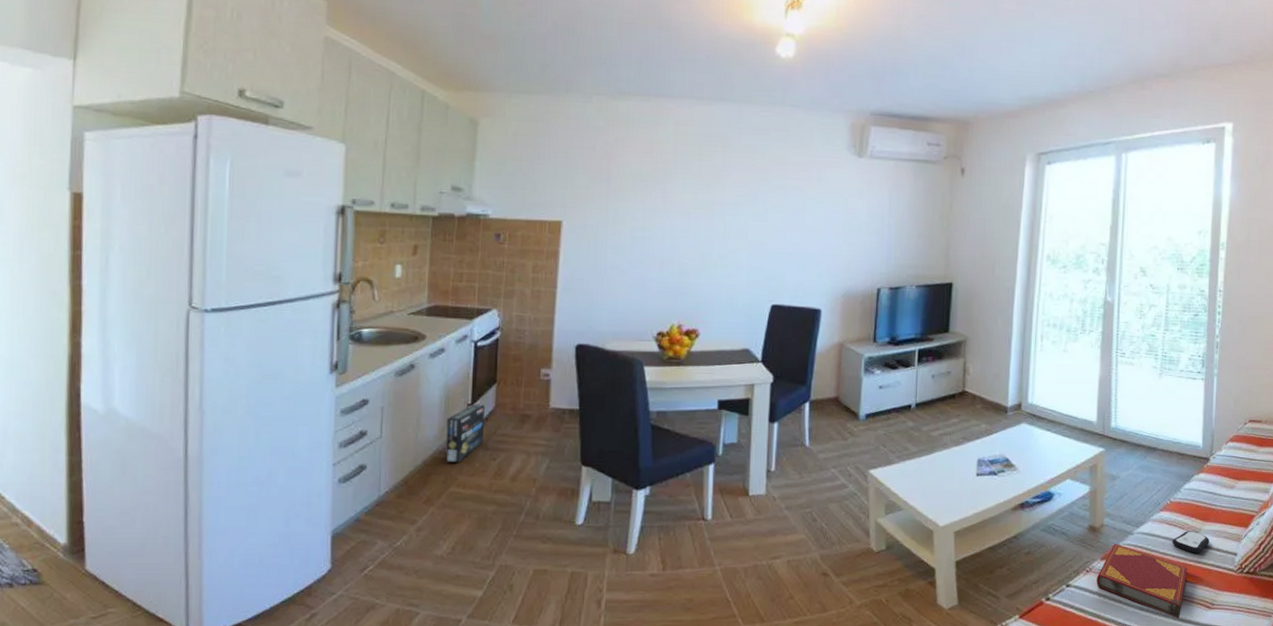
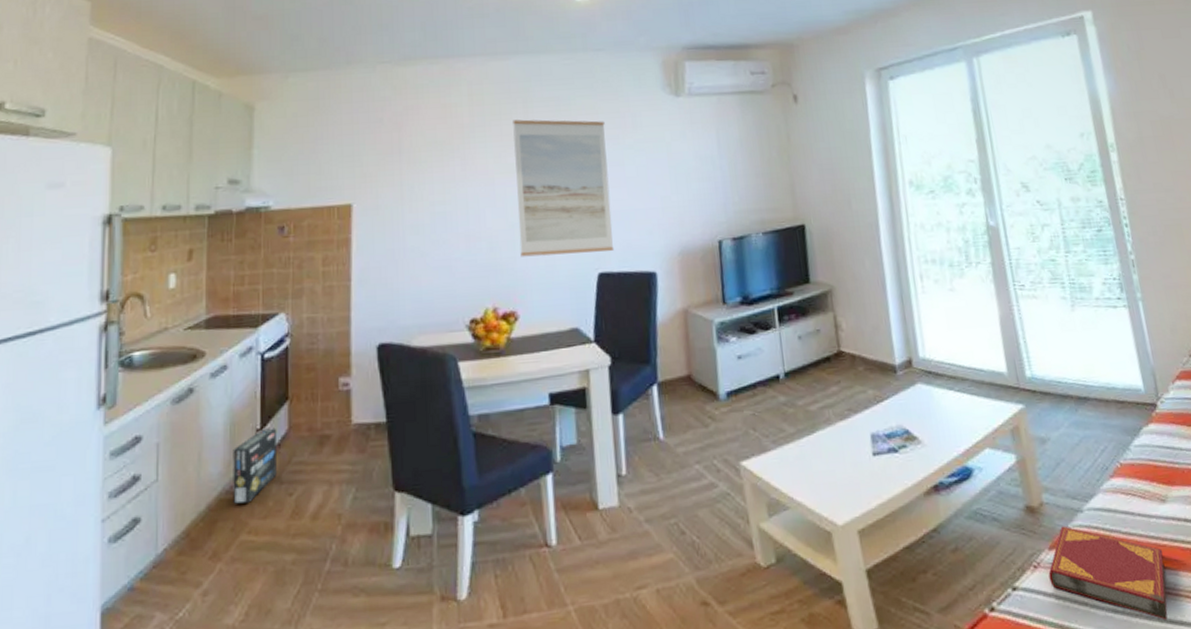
wall art: none [706,162,793,287] -> present [513,119,615,257]
remote control: present [1172,531,1209,553] -> none [1134,499,1182,530]

